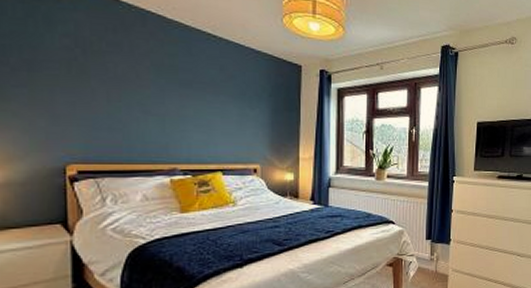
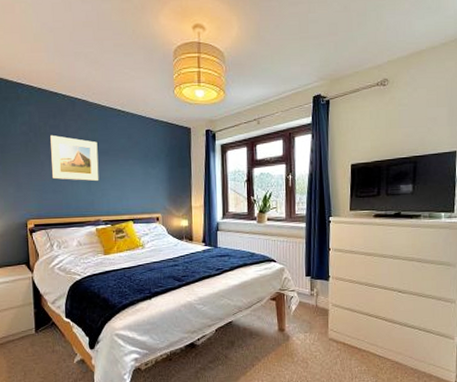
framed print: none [106,54,178,119] -> present [49,134,99,181]

